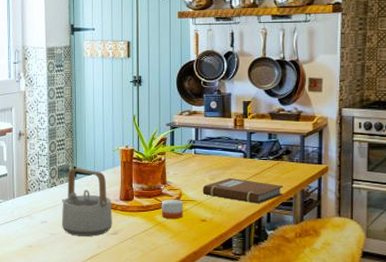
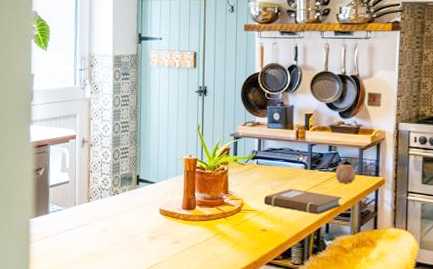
teapot: present [62,168,112,236] -> none [123,176,174,245]
candle: present [161,199,184,219] -> none [222,208,245,228]
apple: none [276,152,297,172] -> present [335,164,355,184]

